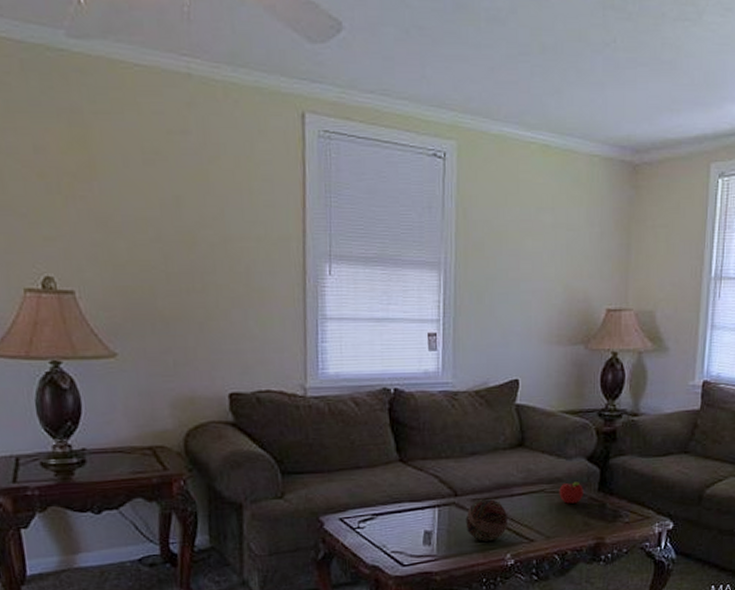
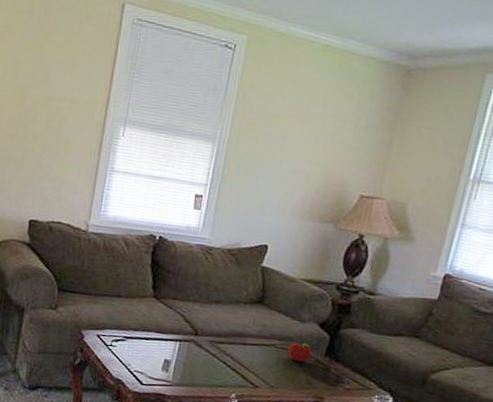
decorative ball: present [465,499,508,541] -> none [200,342,239,380]

